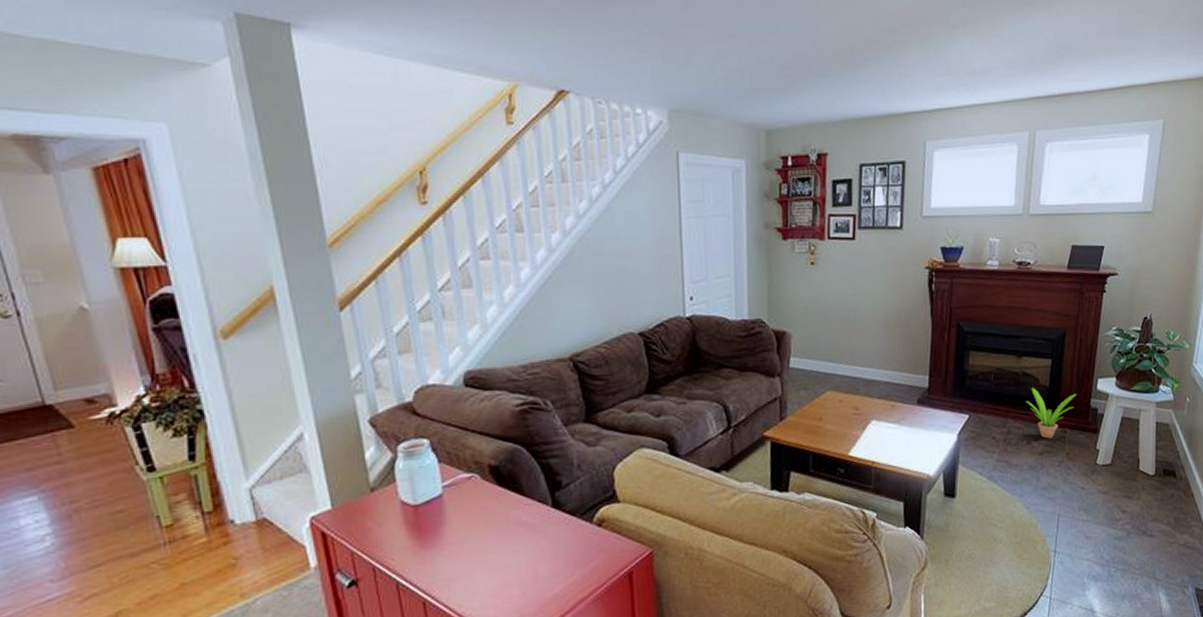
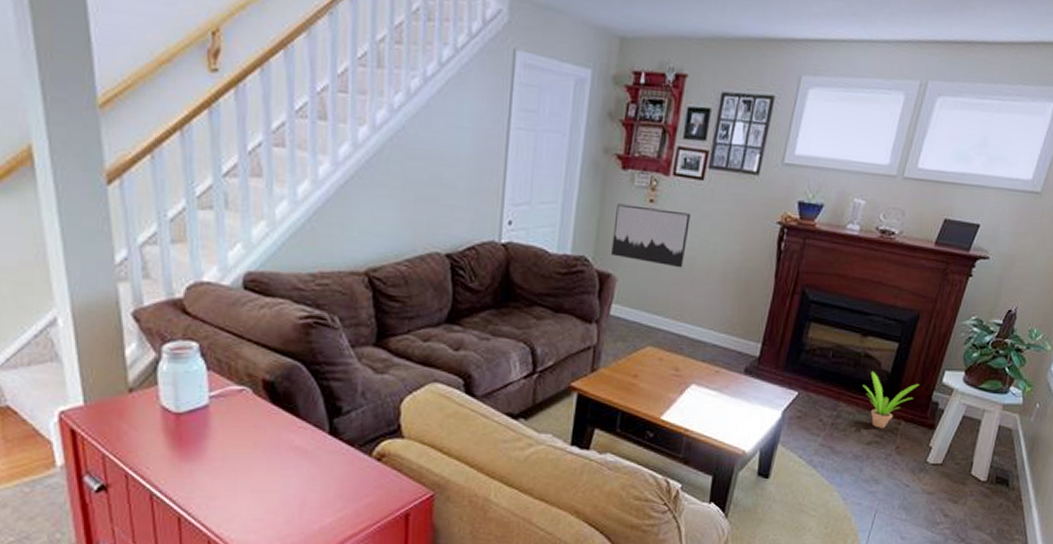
wall art: none [782,269,849,319] -> present [611,203,691,268]

